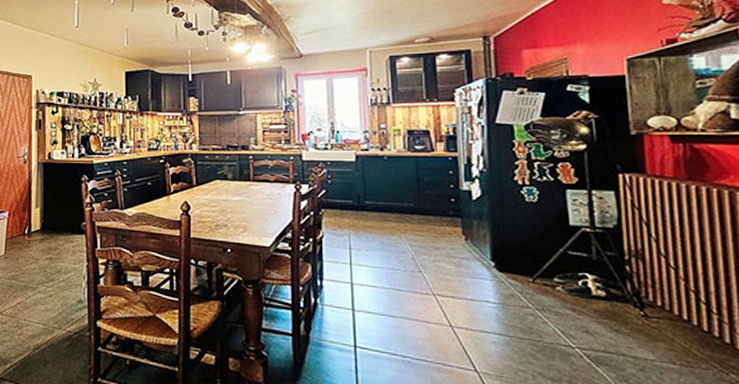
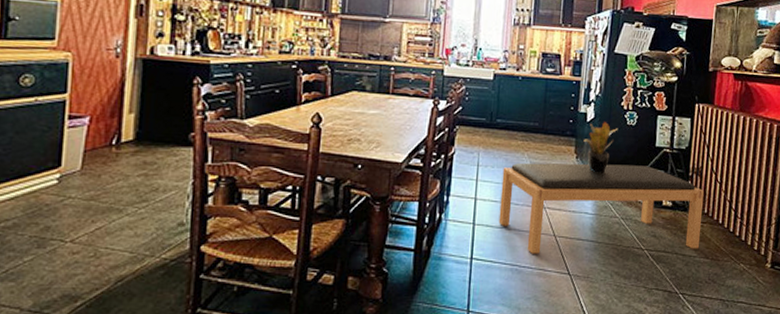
bench: none [378,245,658,351] -> present [498,162,704,254]
potted plant: none [471,198,513,257] -> present [583,121,617,173]

